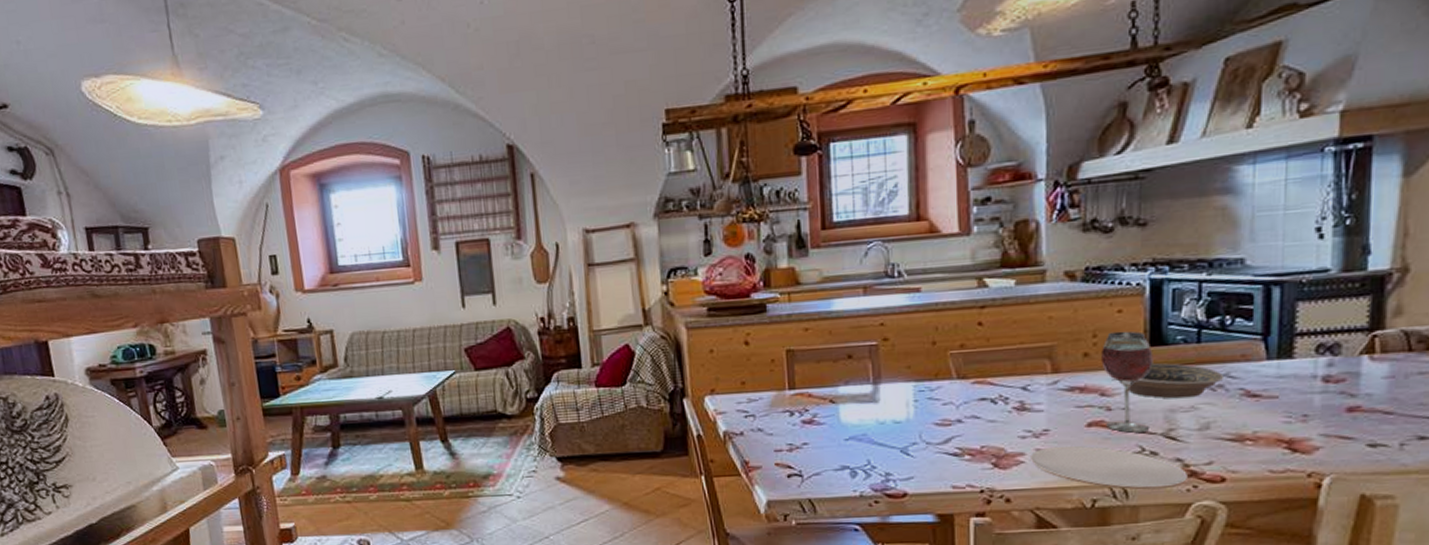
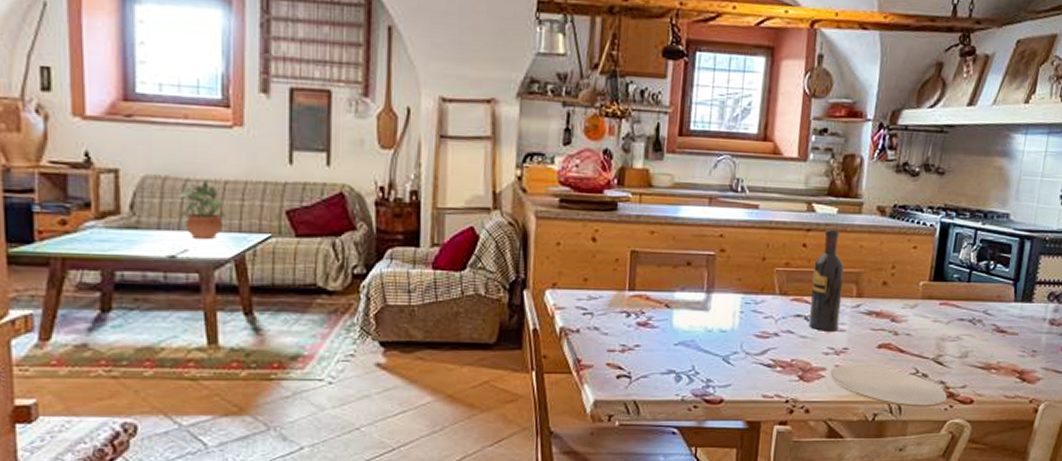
potted plant: none [376,332,417,382] -> present [174,182,226,240]
wine bottle: none [995,302,1034,414] -> present [809,229,844,331]
wineglass: present [1101,331,1153,433] -> none [892,265,935,356]
bowl: present [1129,362,1225,399] -> none [913,295,984,329]

